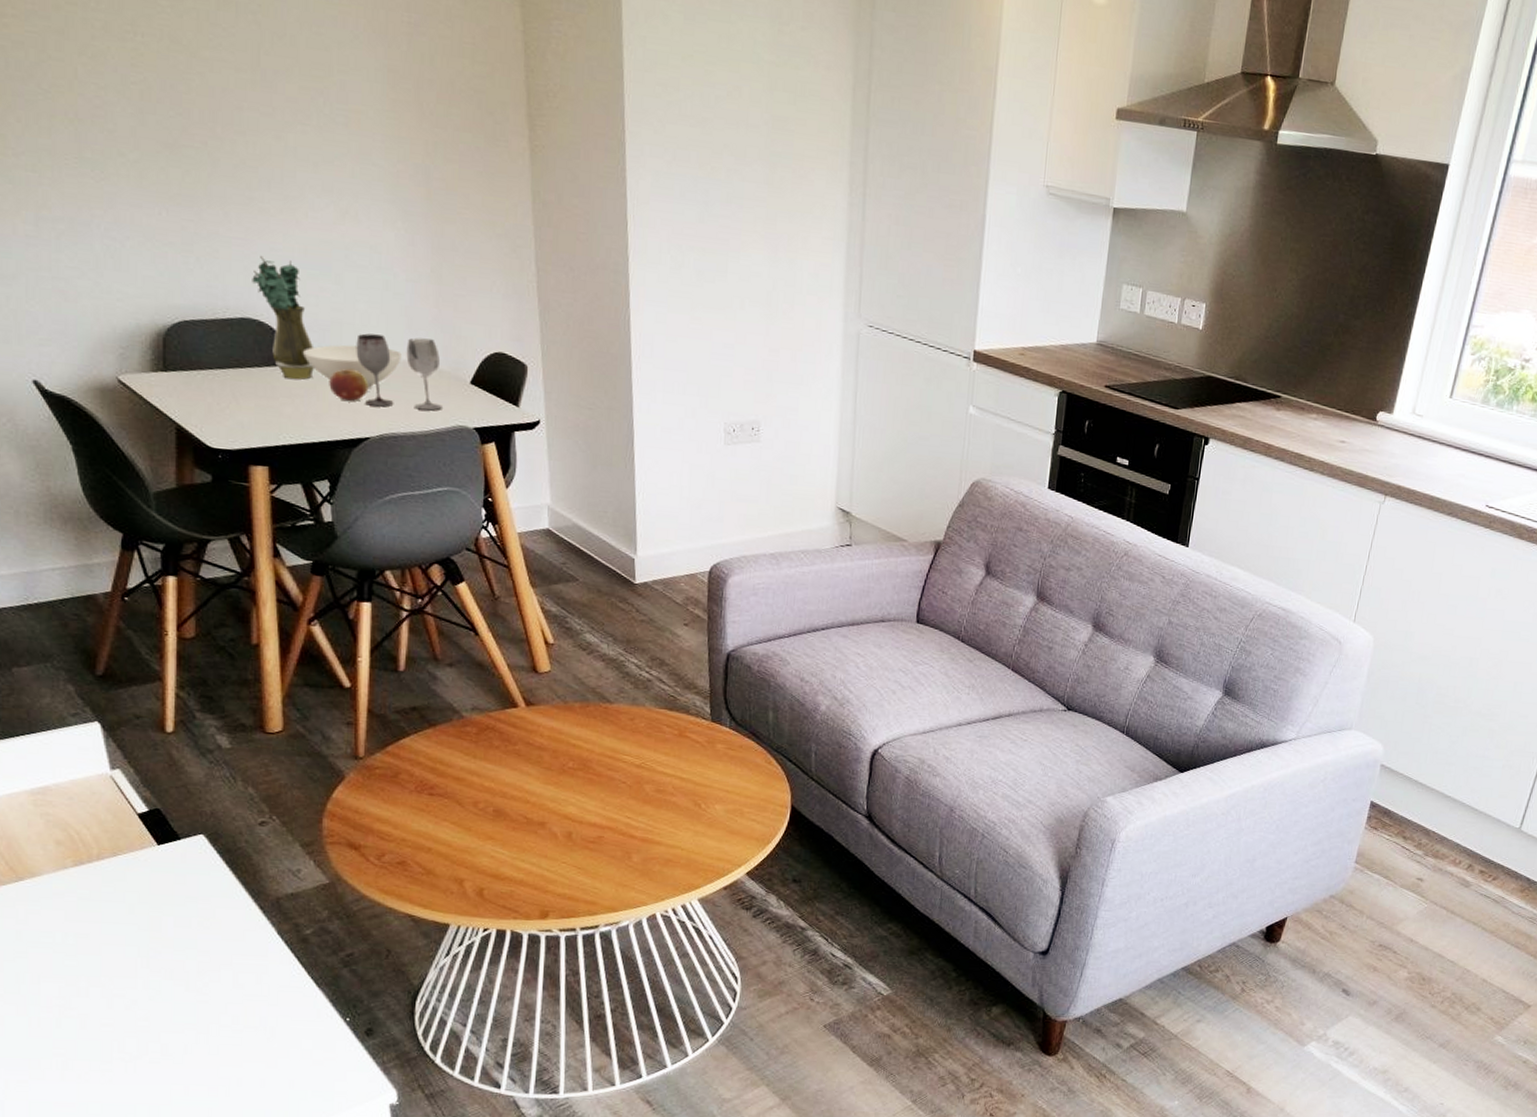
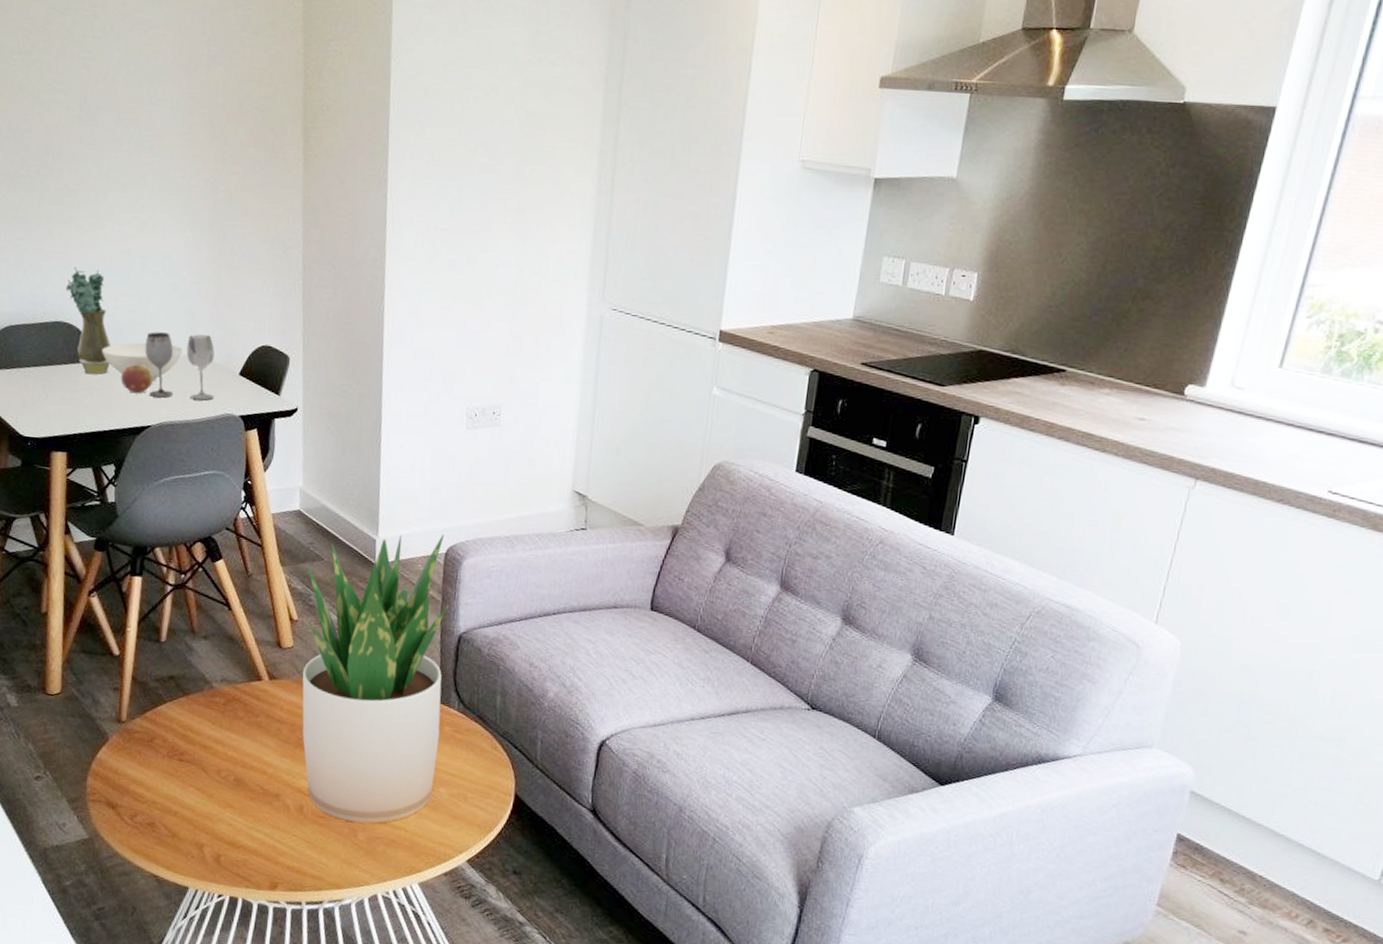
planter: none [560,553,716,845] -> present [302,534,449,824]

